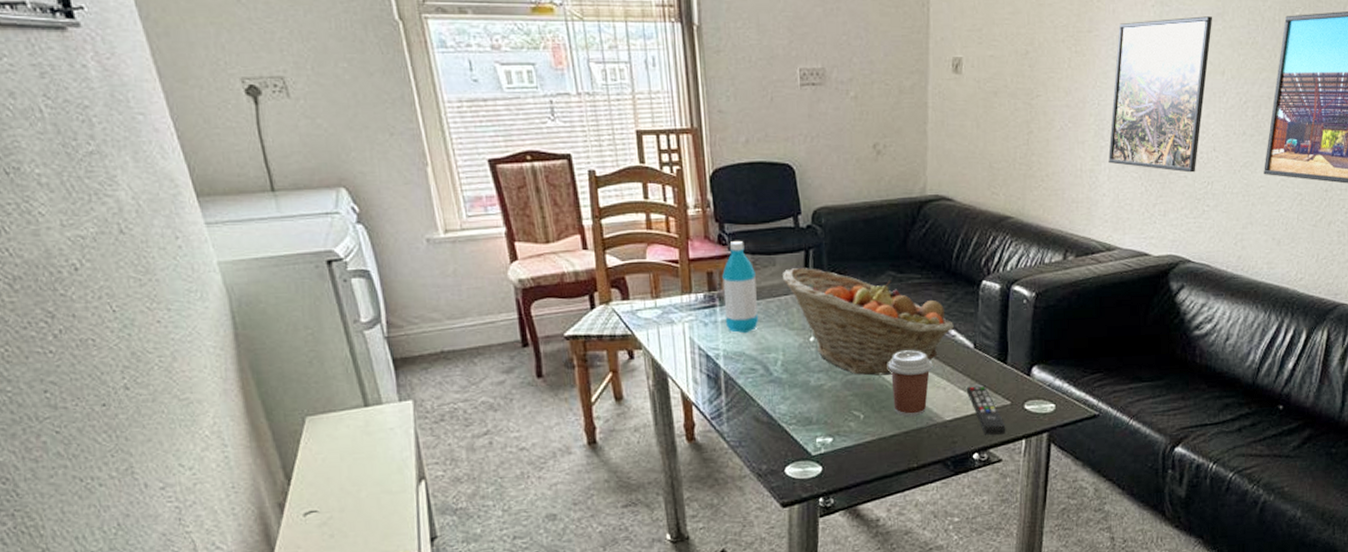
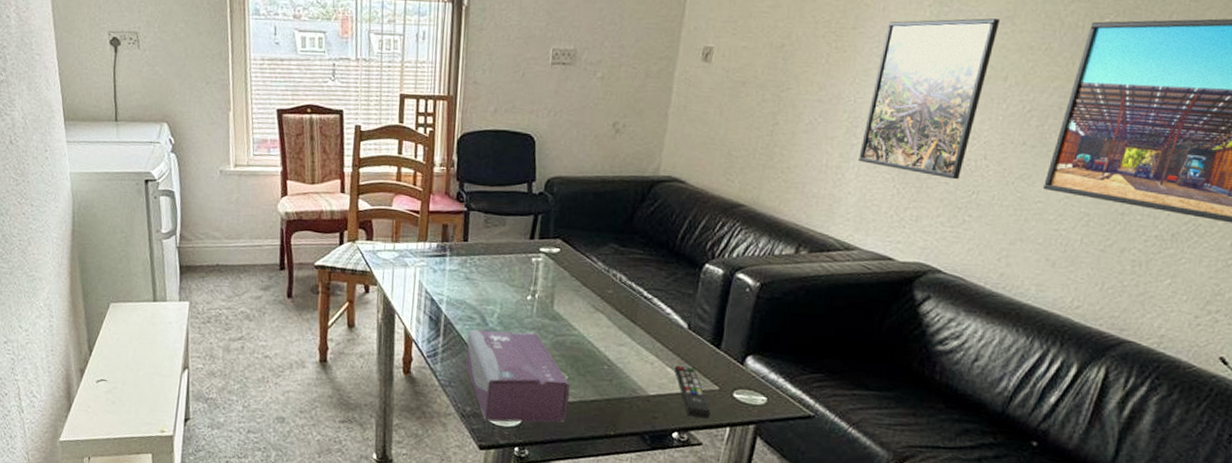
water bottle: present [722,240,759,334] -> none [452,199,486,284]
tissue box: none [752,376,868,477] -> present [465,329,570,423]
fruit basket: present [783,268,954,376] -> none [510,230,670,342]
coffee cup: present [888,350,932,417] -> none [598,321,643,386]

